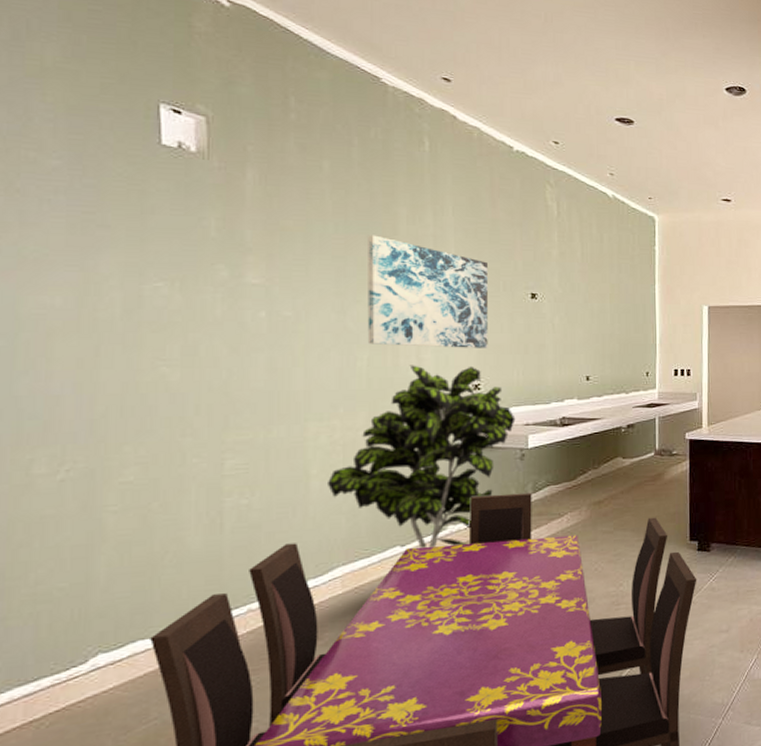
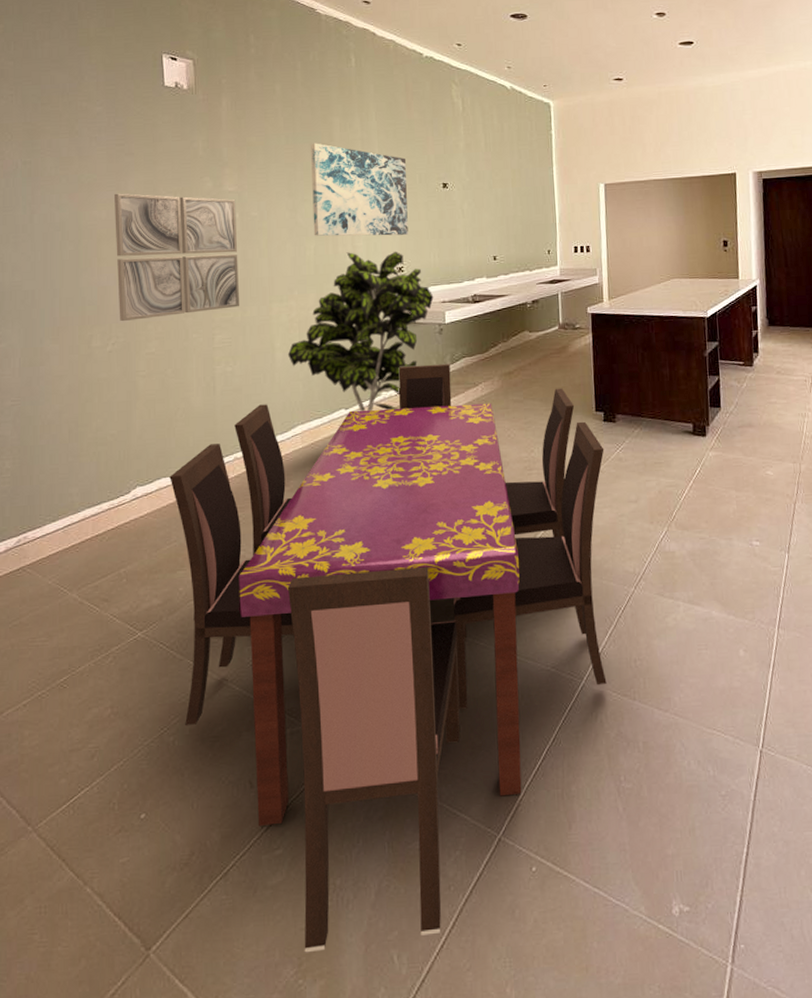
wall art: none [76,275,262,442] -> present [114,193,239,322]

